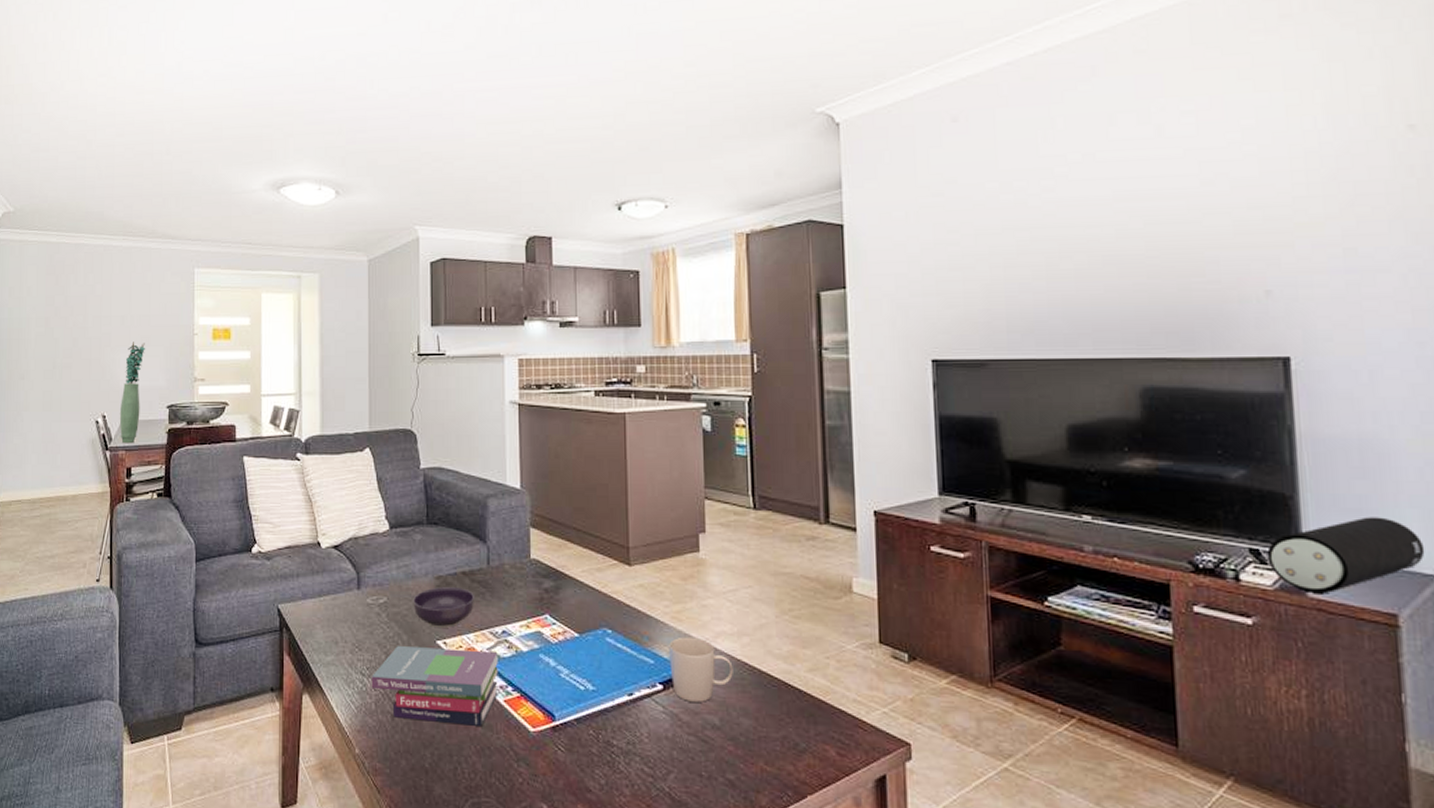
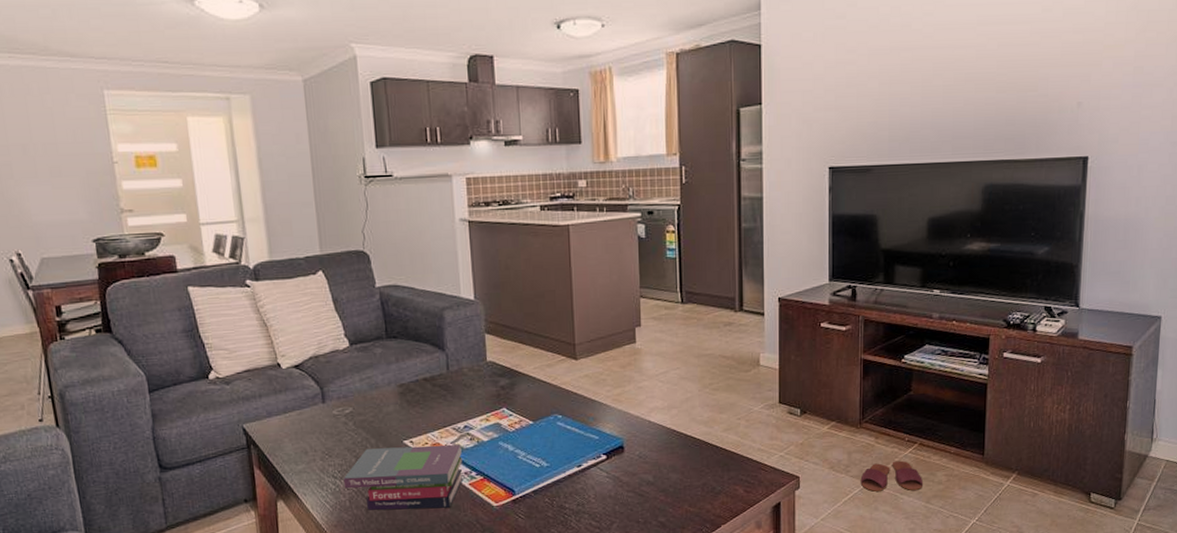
vase: present [119,342,146,444] -> none [35,172,63,282]
bowl: present [413,587,474,628] -> none [378,392,437,429]
mug: present [669,636,733,702] -> none [611,414,664,466]
slippers: none [996,739,1090,786] -> present [860,460,924,492]
speaker: present [1267,517,1425,593] -> none [1056,277,1155,336]

